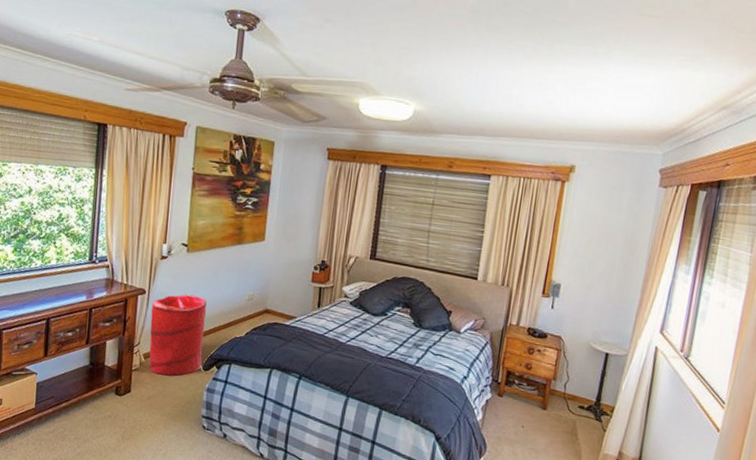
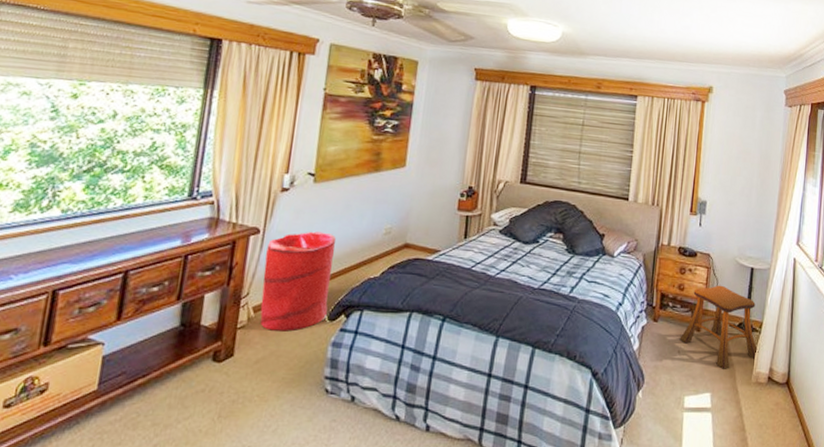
stool: none [524,367,608,448] -> present [679,285,759,369]

